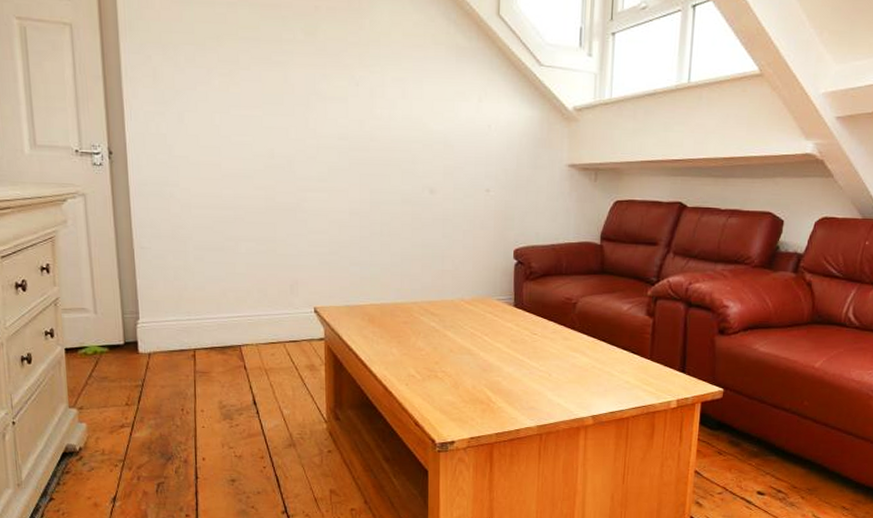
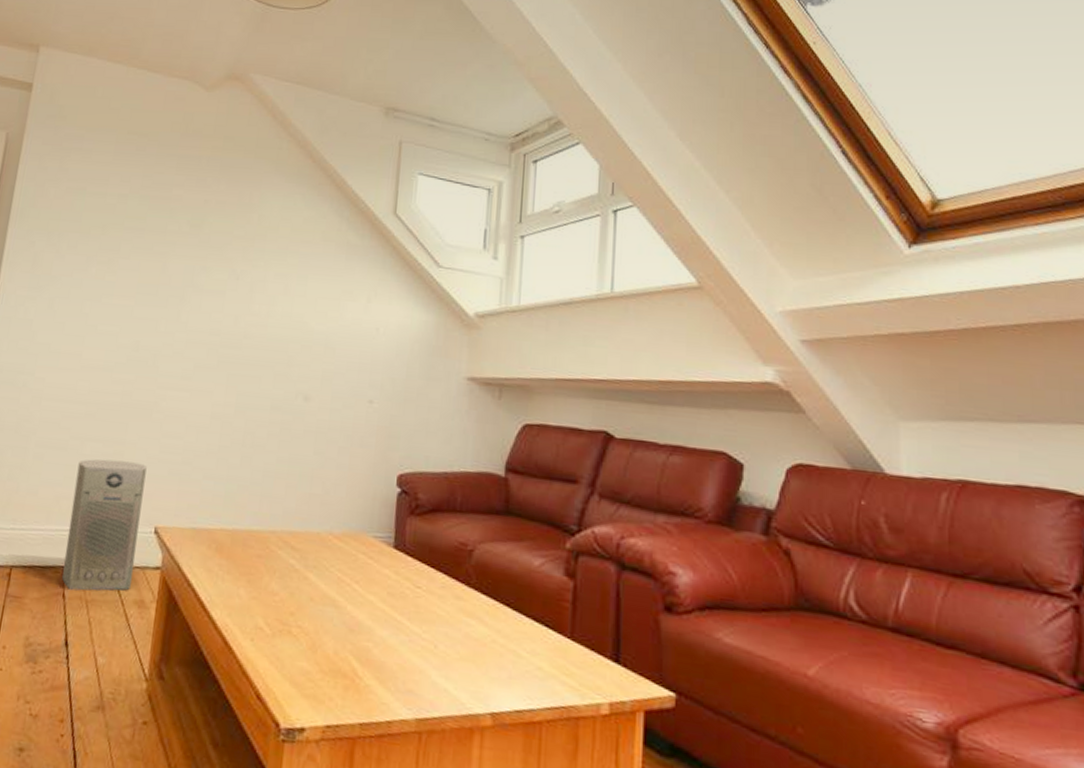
air purifier: none [237,256,301,364] -> present [62,459,147,591]

